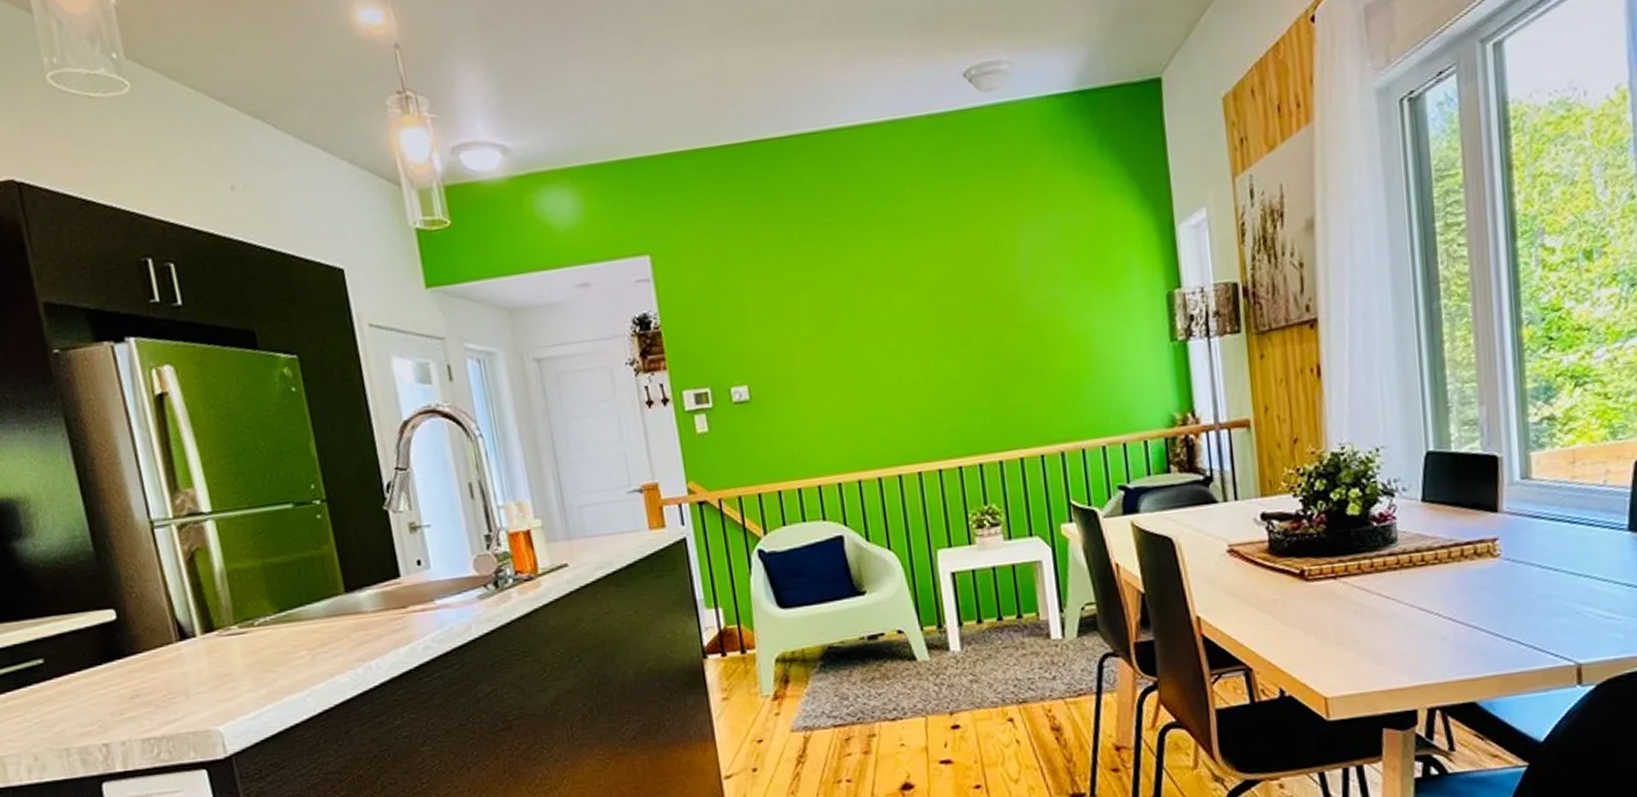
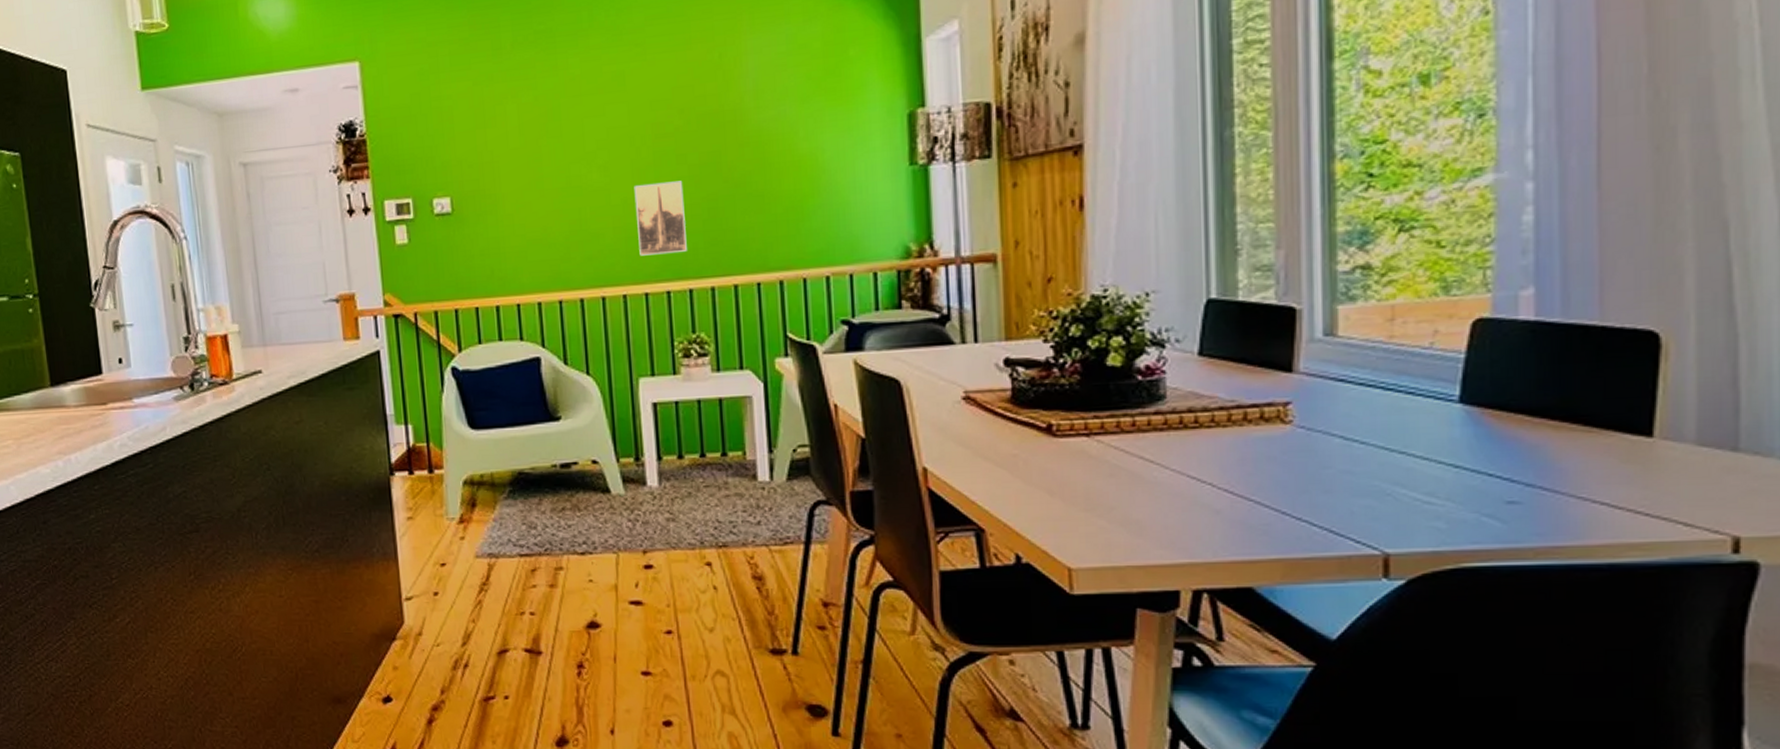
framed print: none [923,362,975,435] -> present [634,180,687,256]

